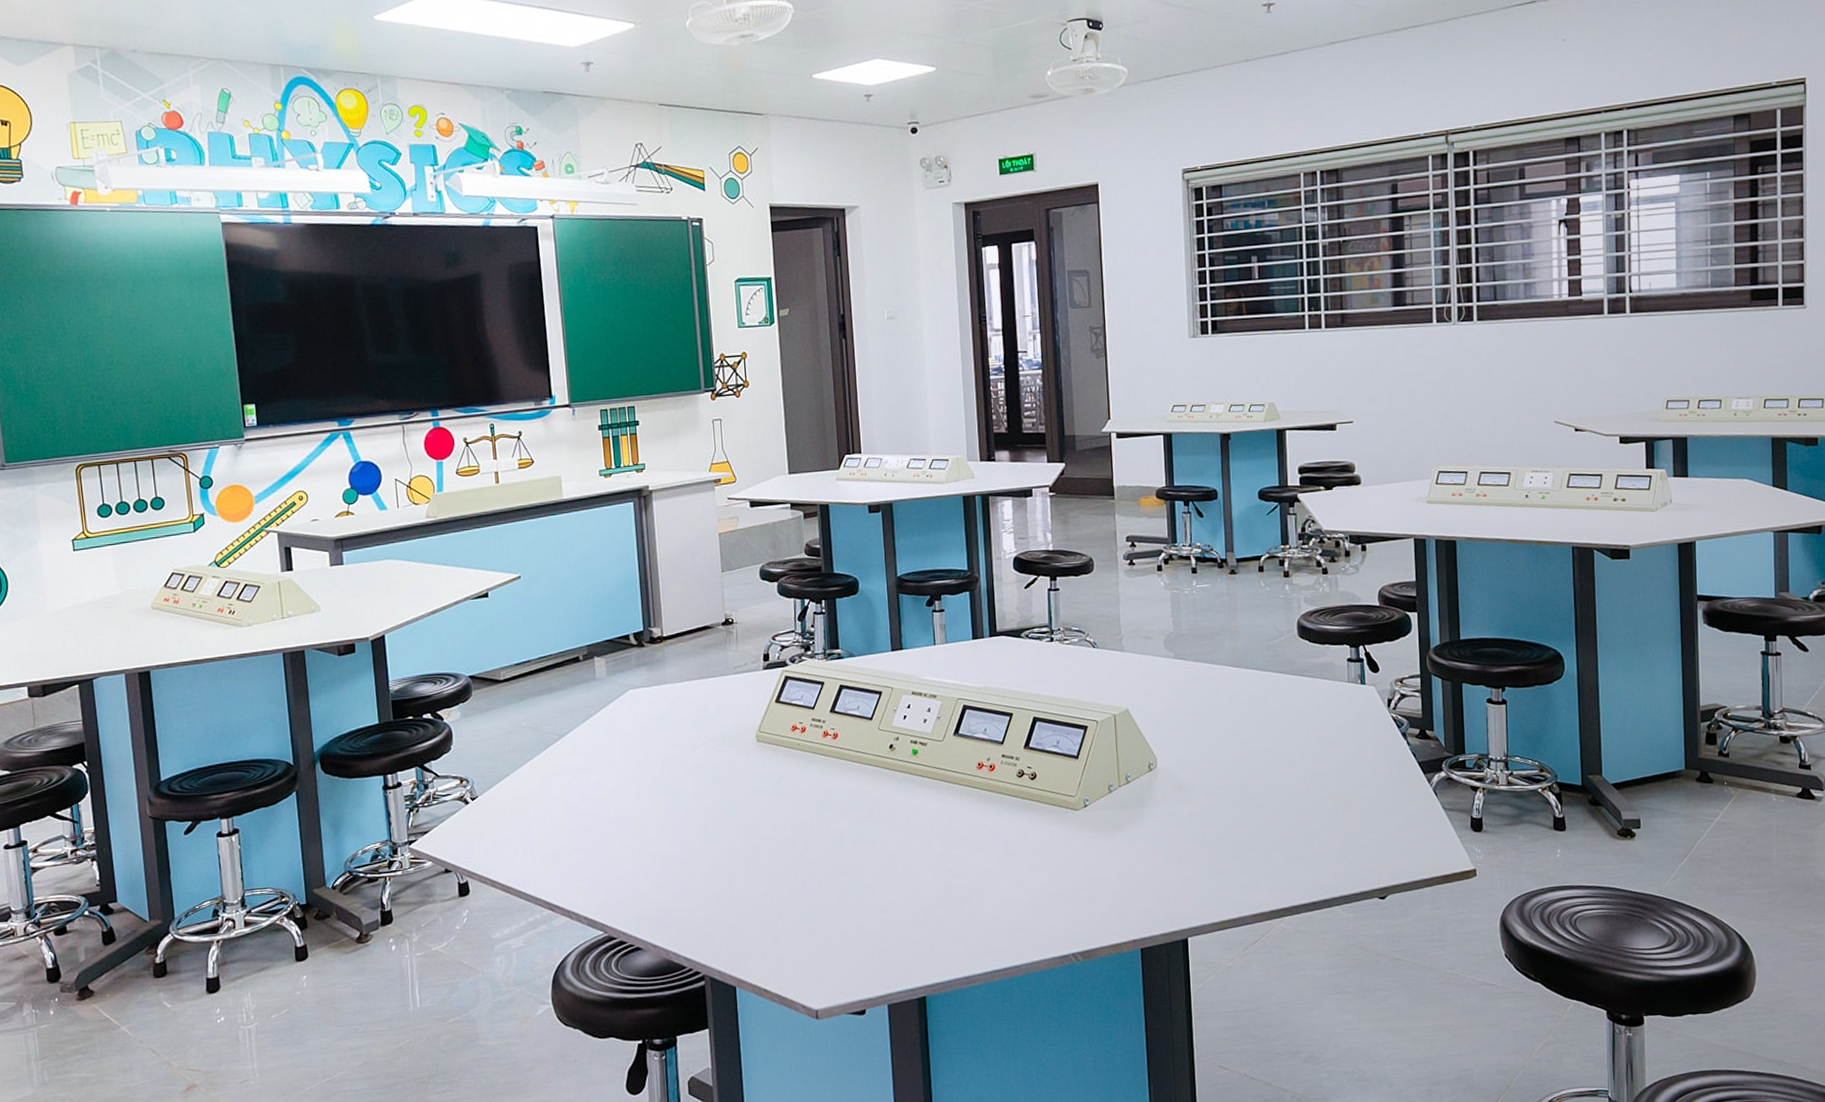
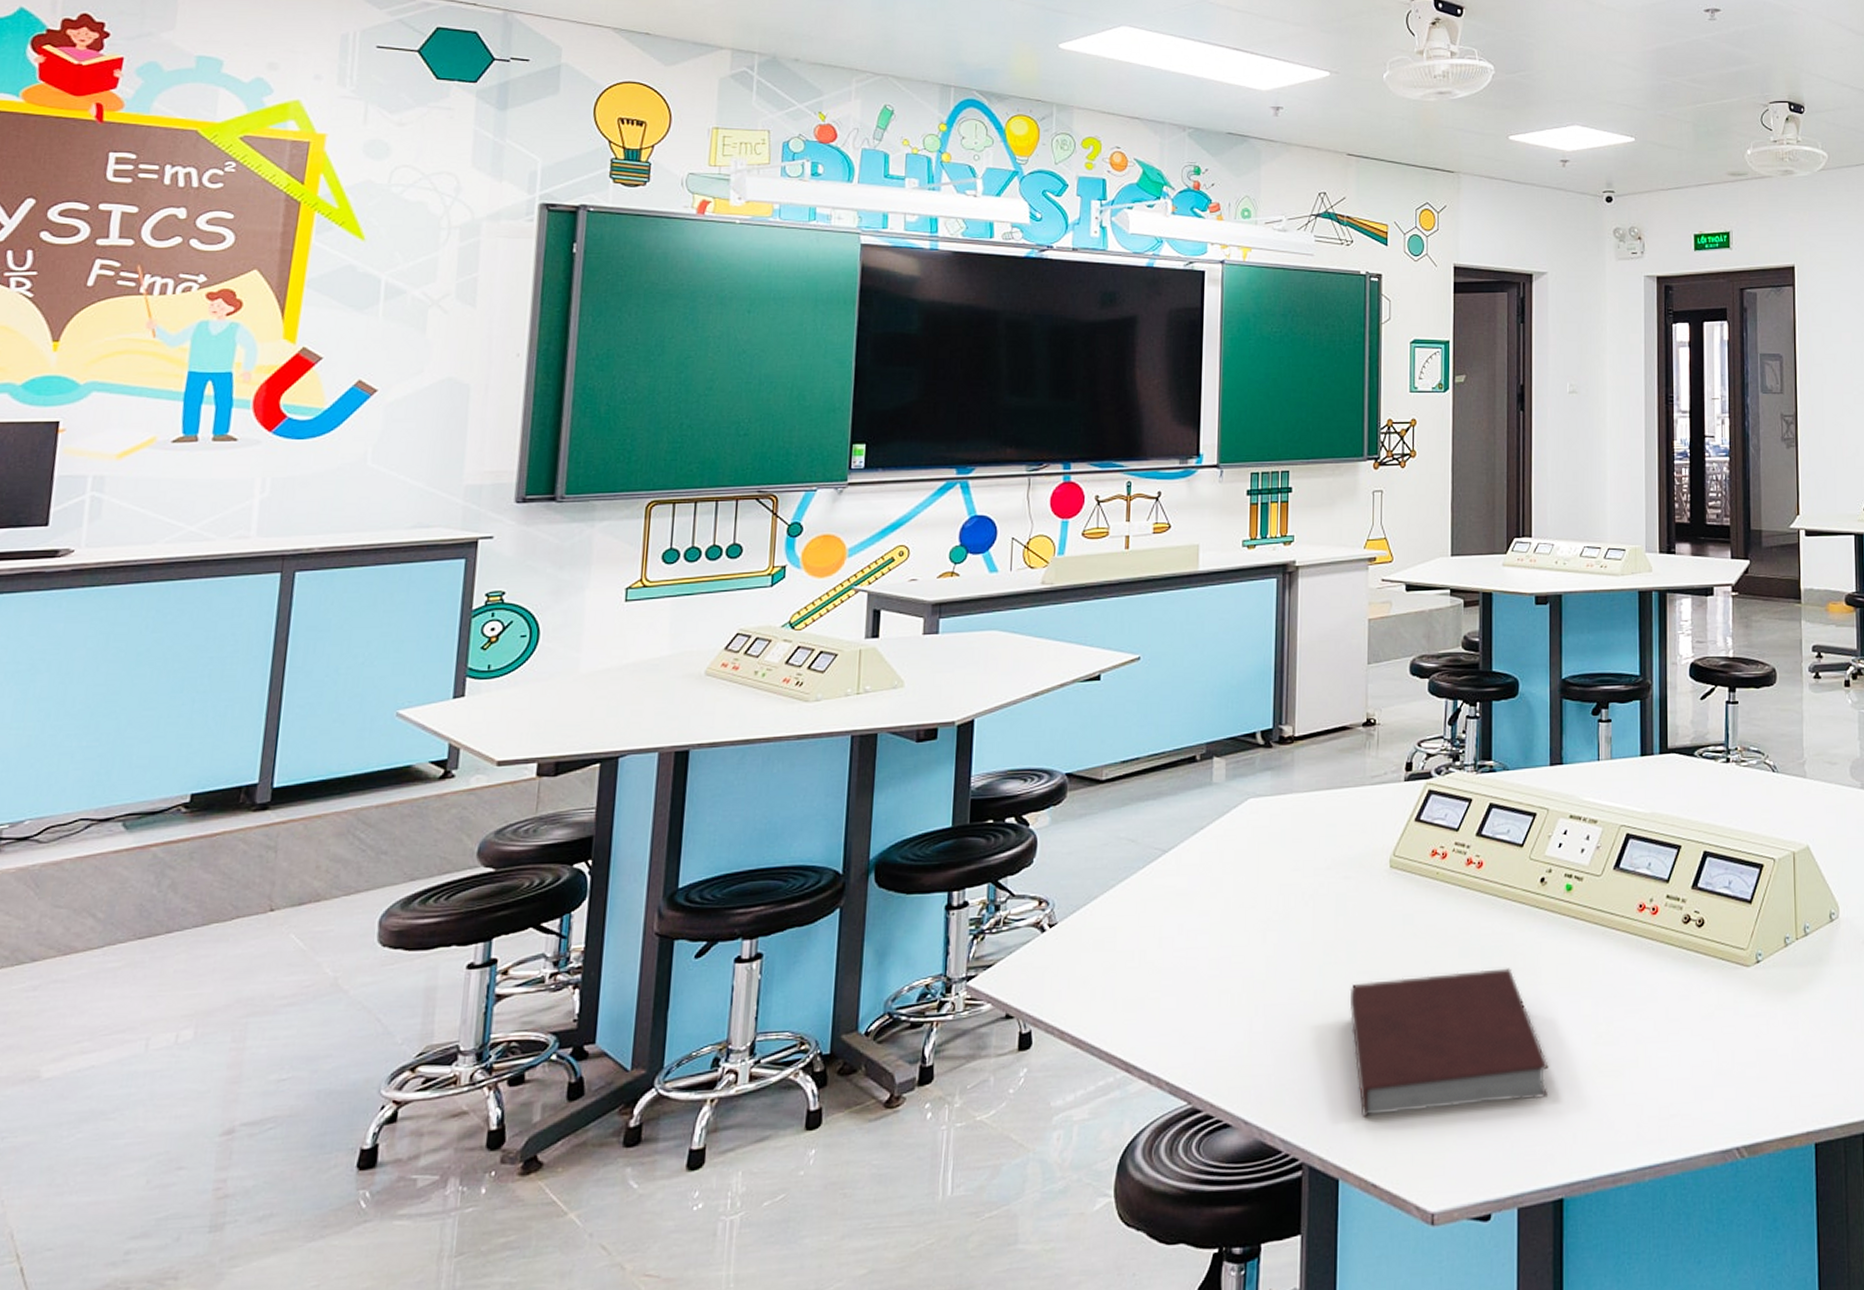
notebook: none [731,819,907,940] -> present [1349,968,1549,1119]

